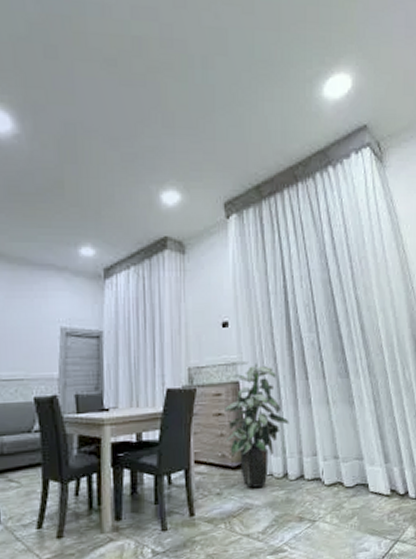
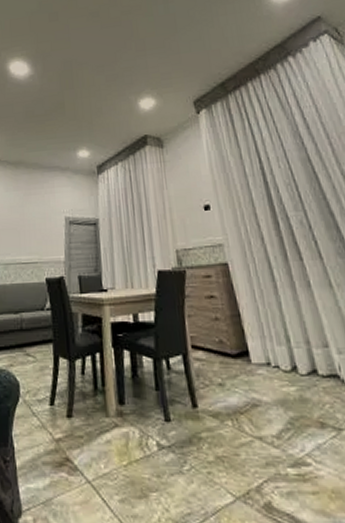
indoor plant: present [223,360,289,488] -> none [215,241,289,382]

